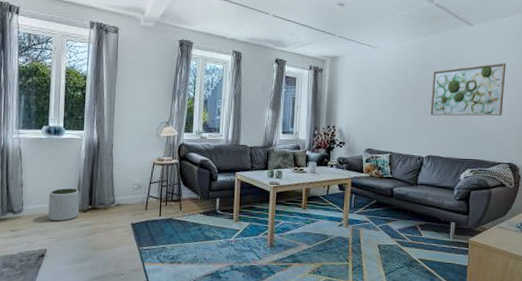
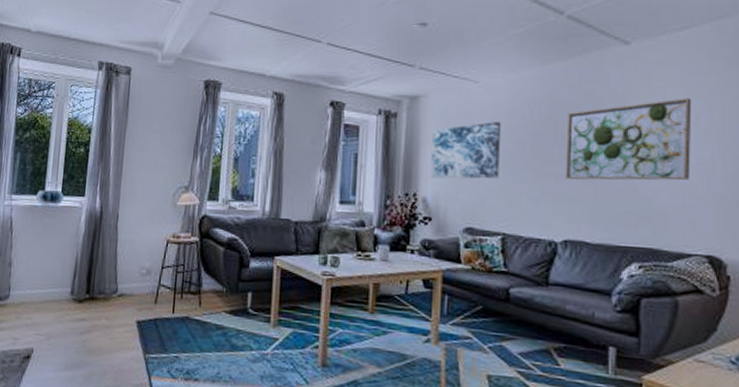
plant pot: present [48,188,80,222] -> none [38,270,76,314]
wall art: none [344,76,392,116] -> present [430,122,502,179]

